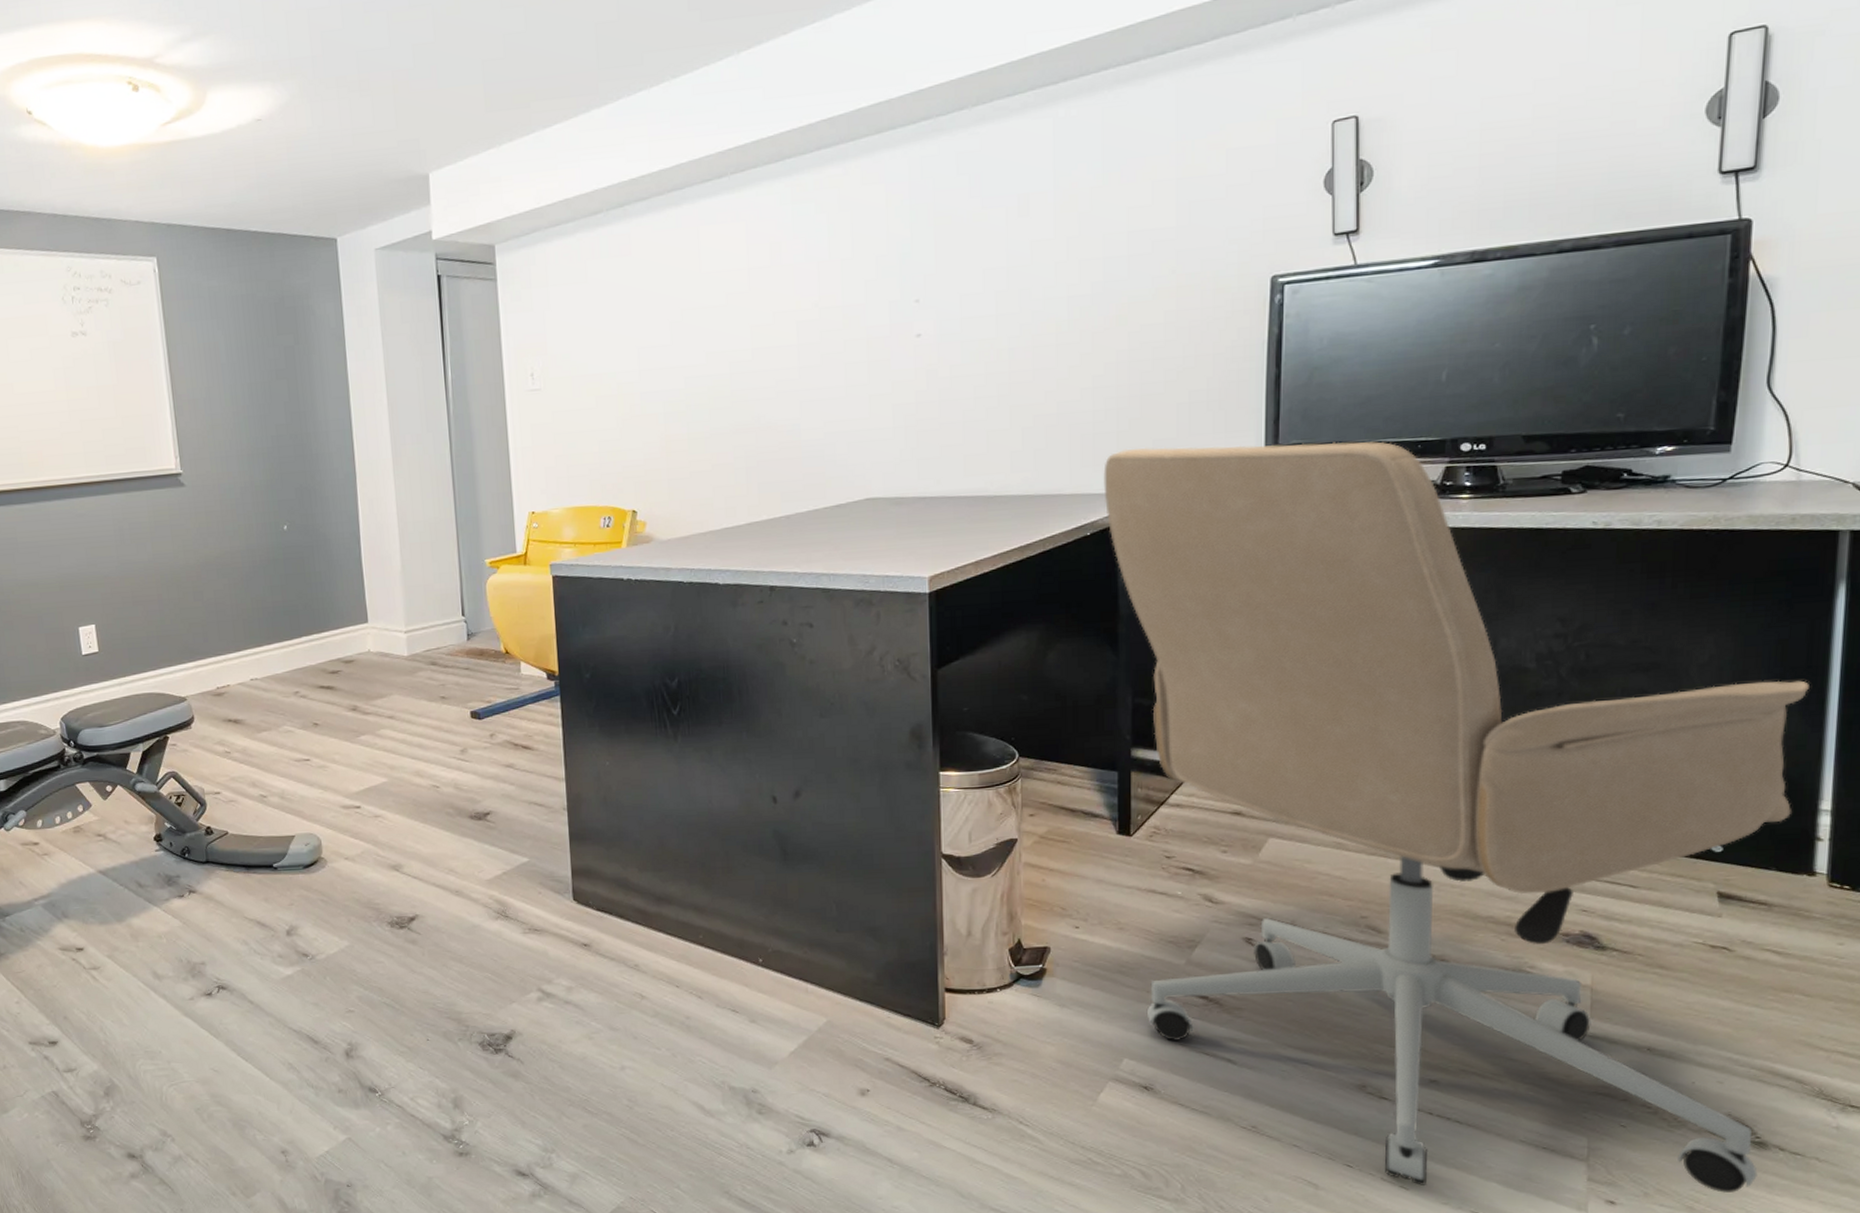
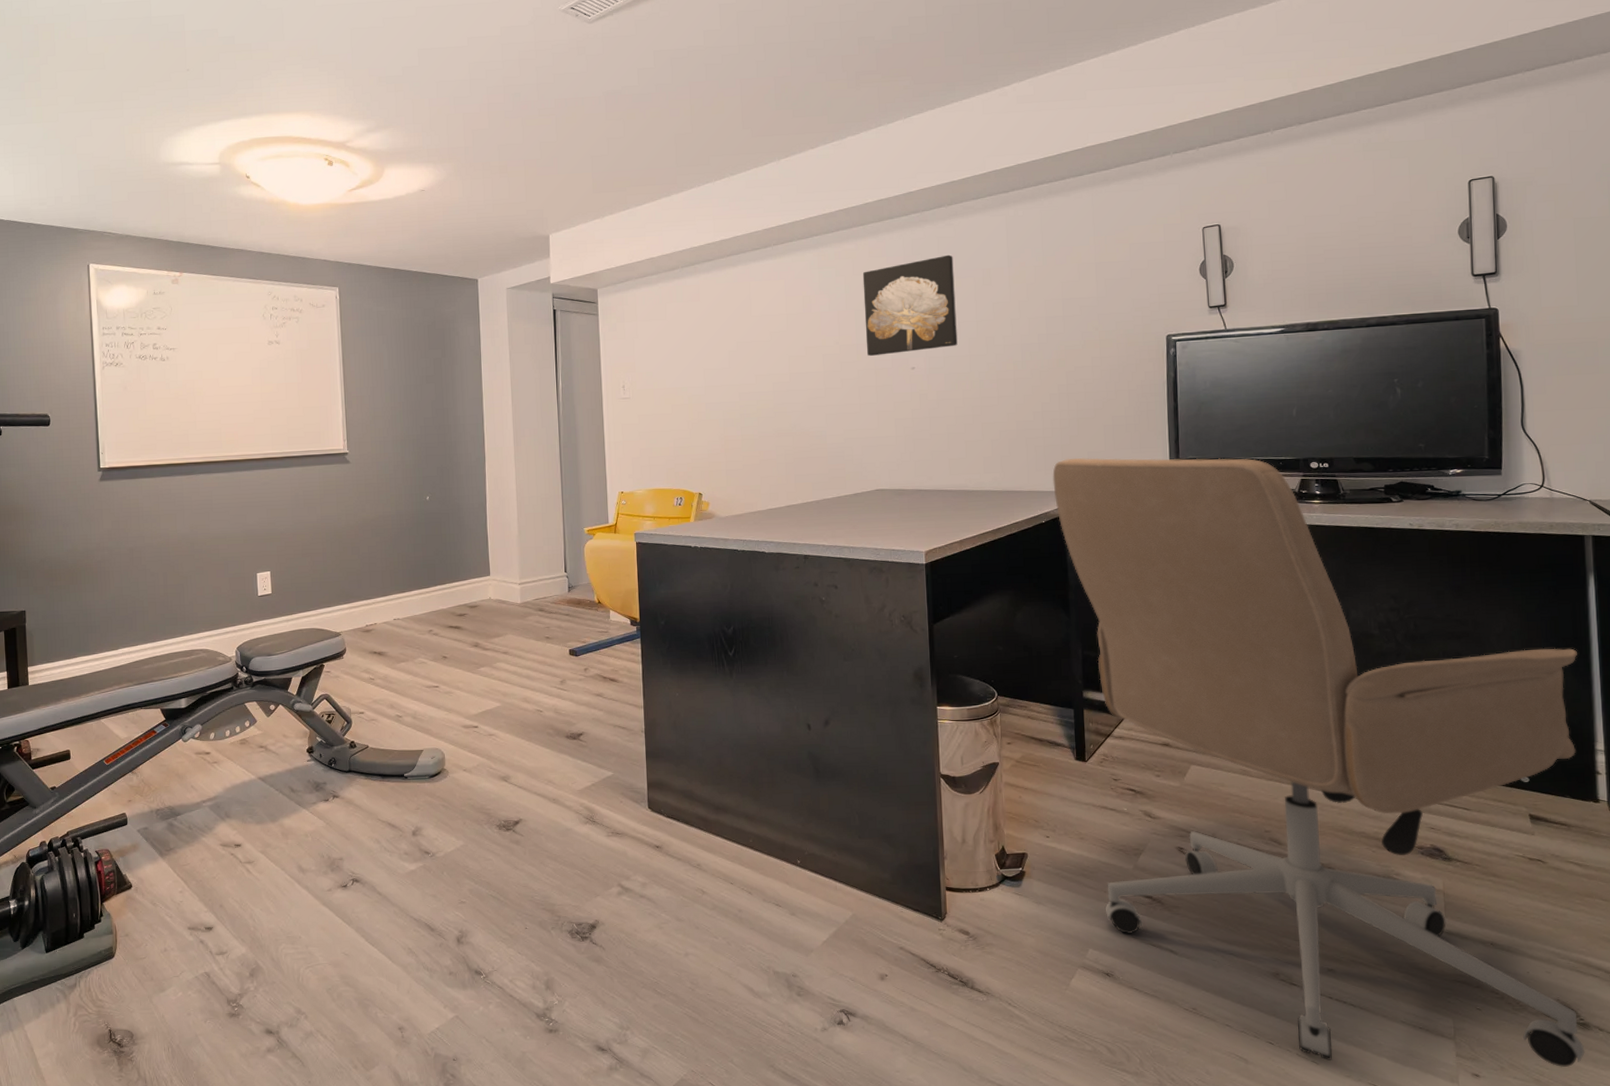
wall art: none [852,176,980,321] -> present [862,254,958,356]

